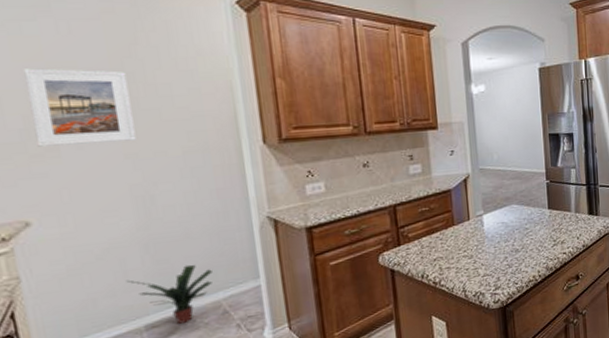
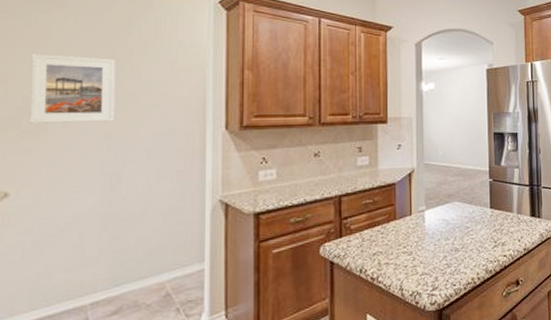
potted plant: present [125,264,212,324] -> none [81,243,161,304]

